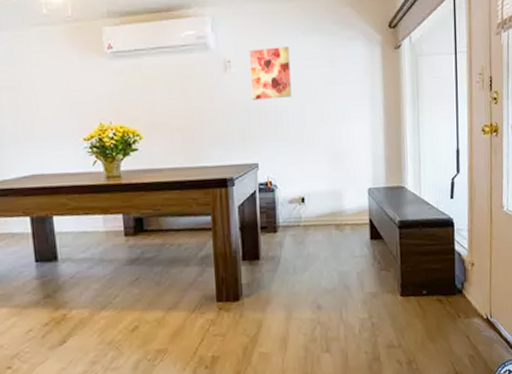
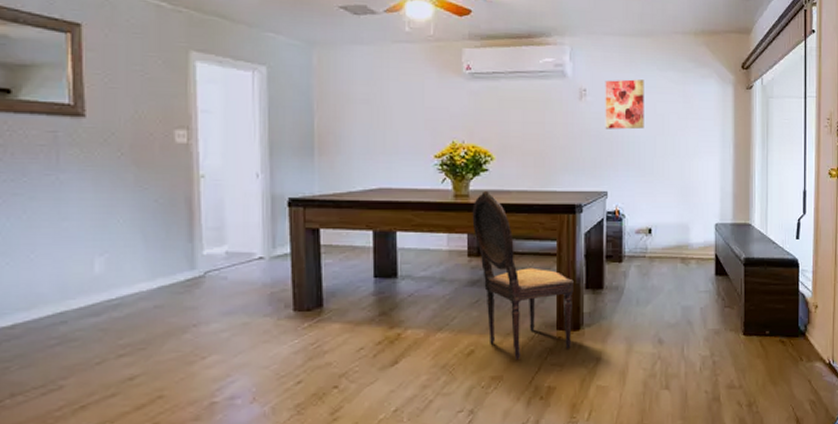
dining chair: none [125,171,232,334] -> present [472,191,574,361]

